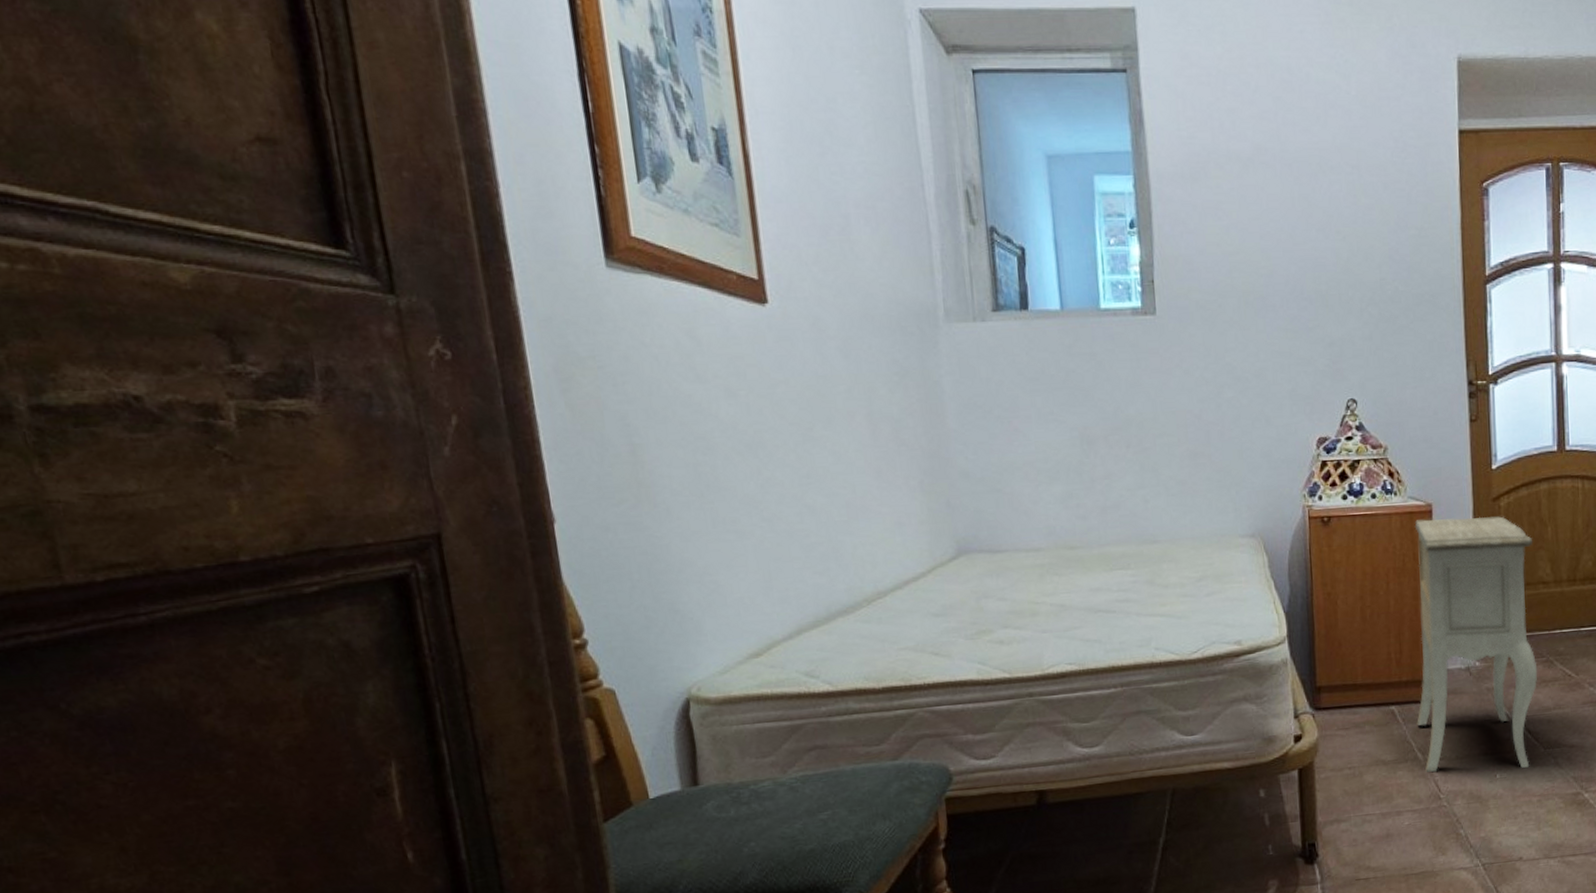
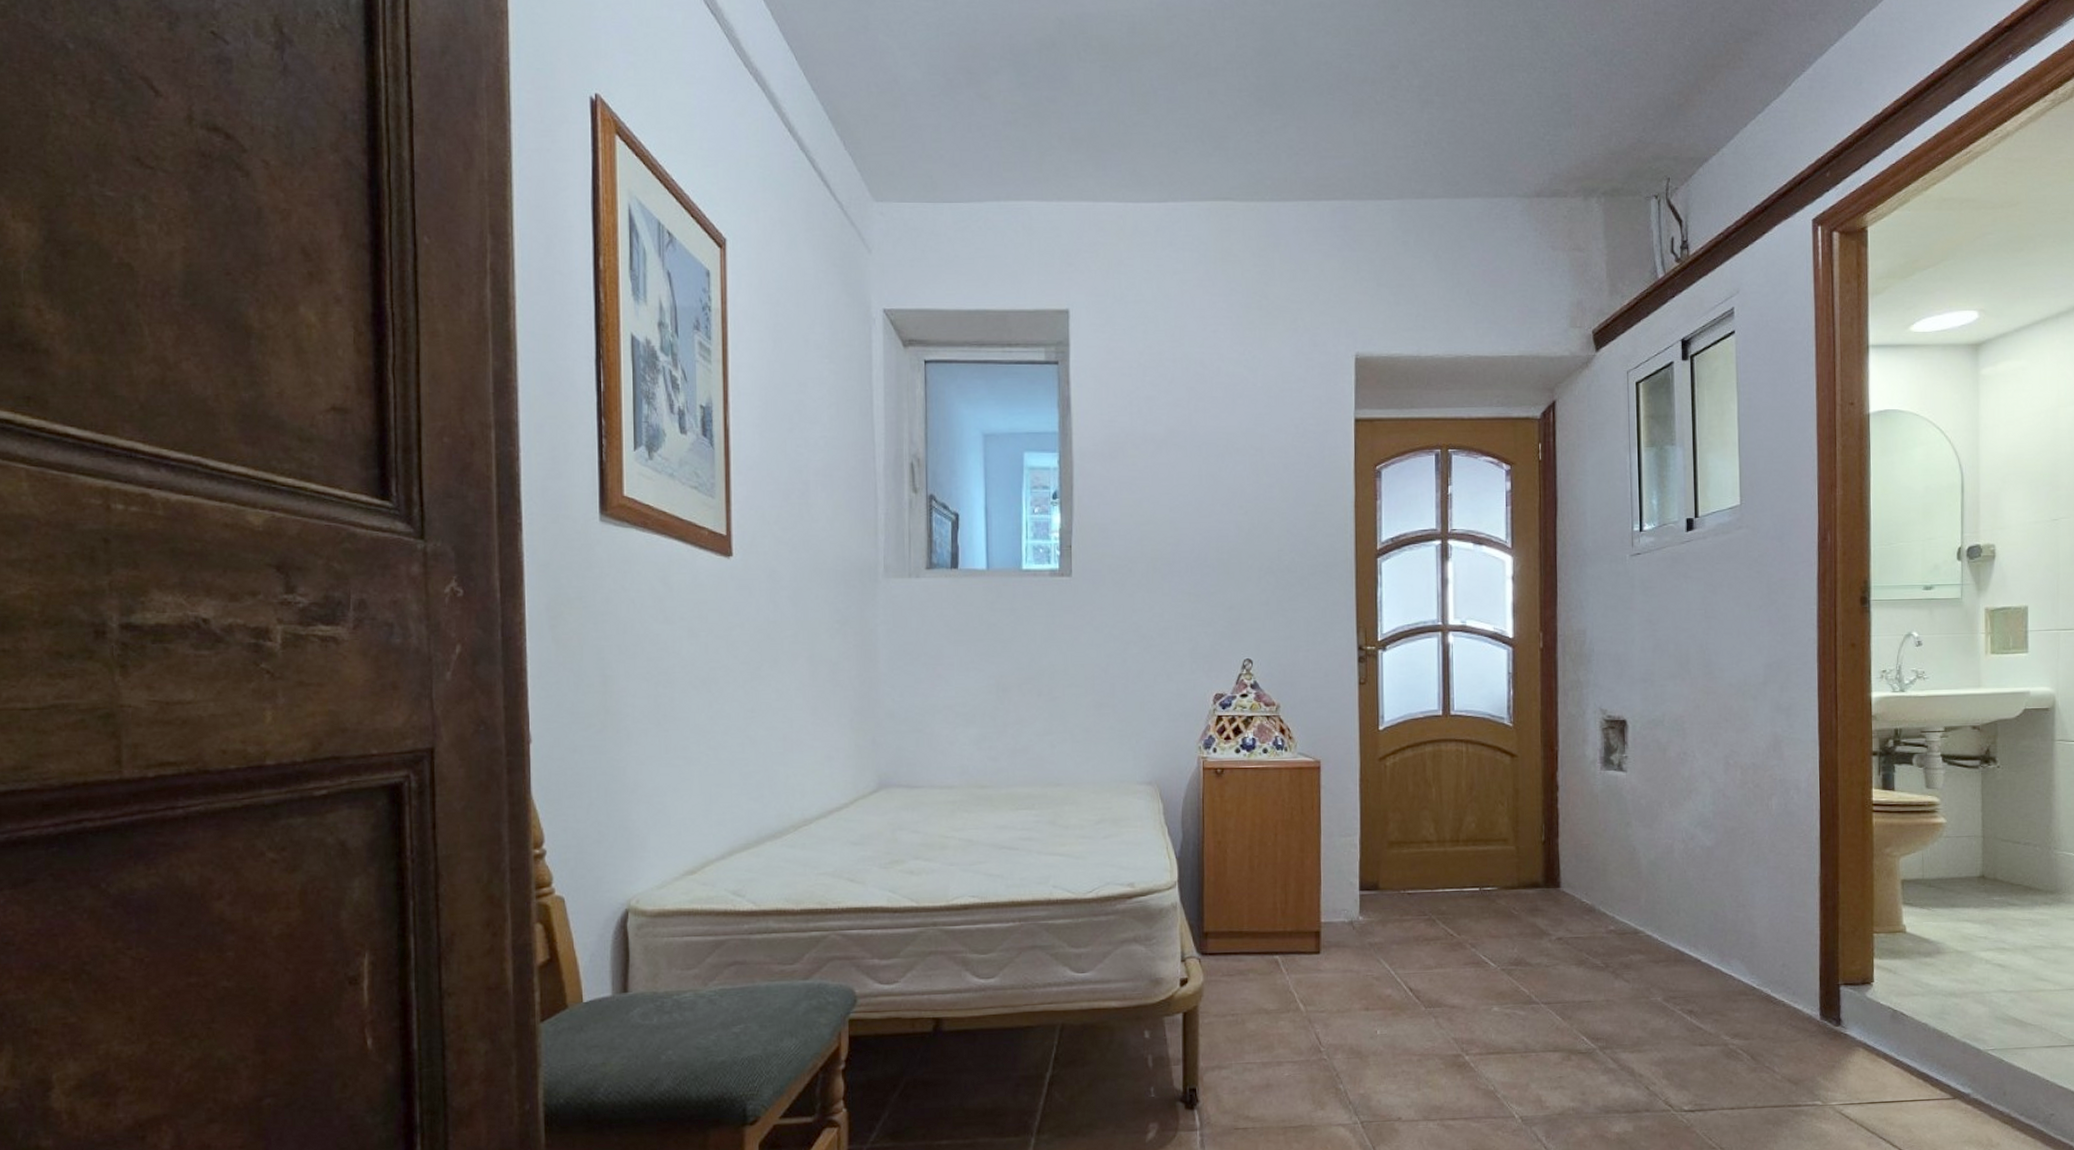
nightstand: present [1414,516,1538,773] -> none [1299,775,1420,1026]

